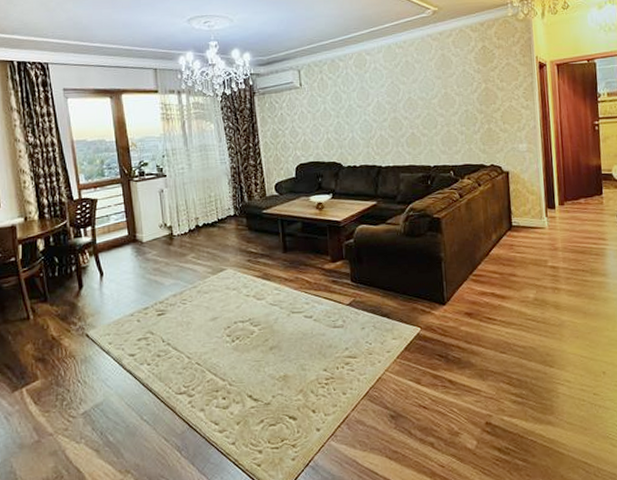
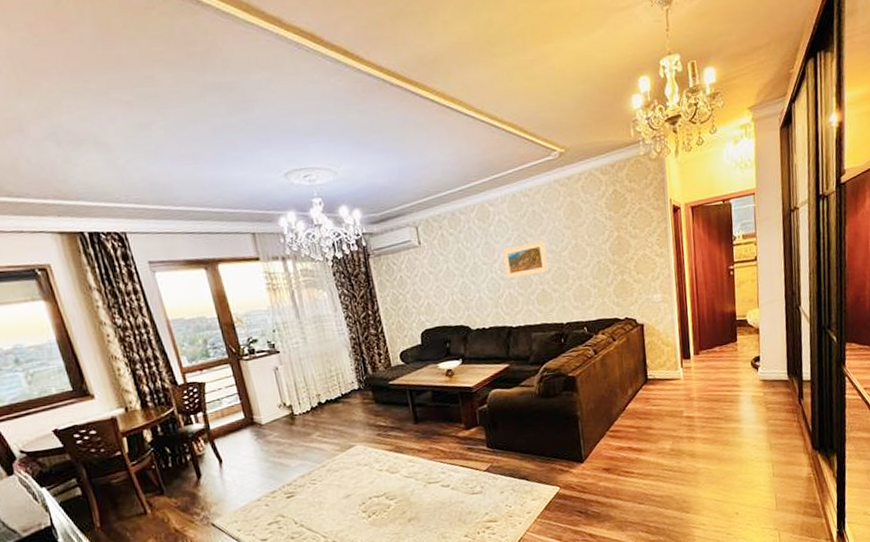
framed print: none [376,87,419,122] -> present [502,240,549,279]

